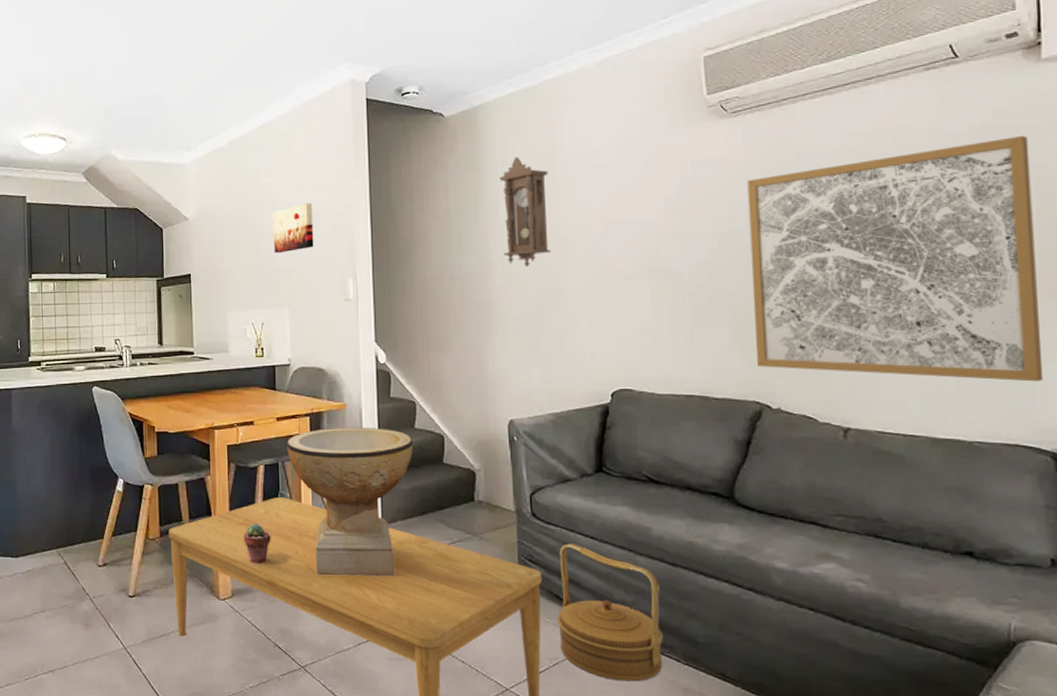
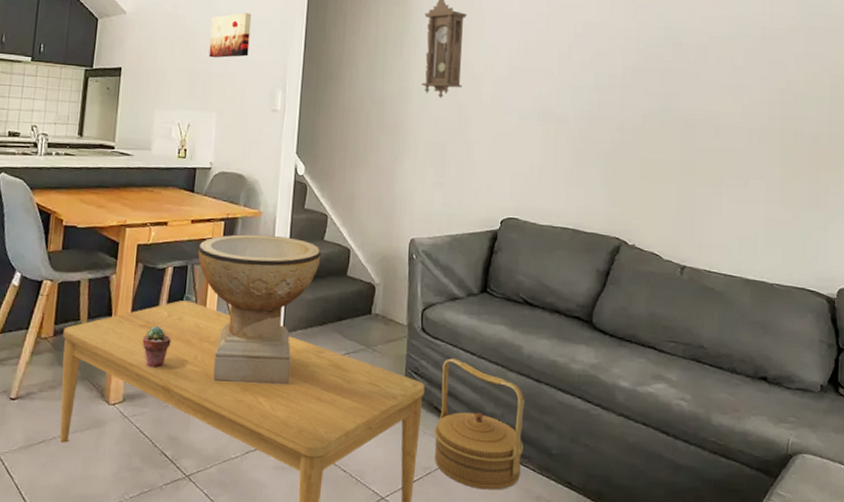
wall art: present [747,136,1044,382] -> none [620,37,827,238]

